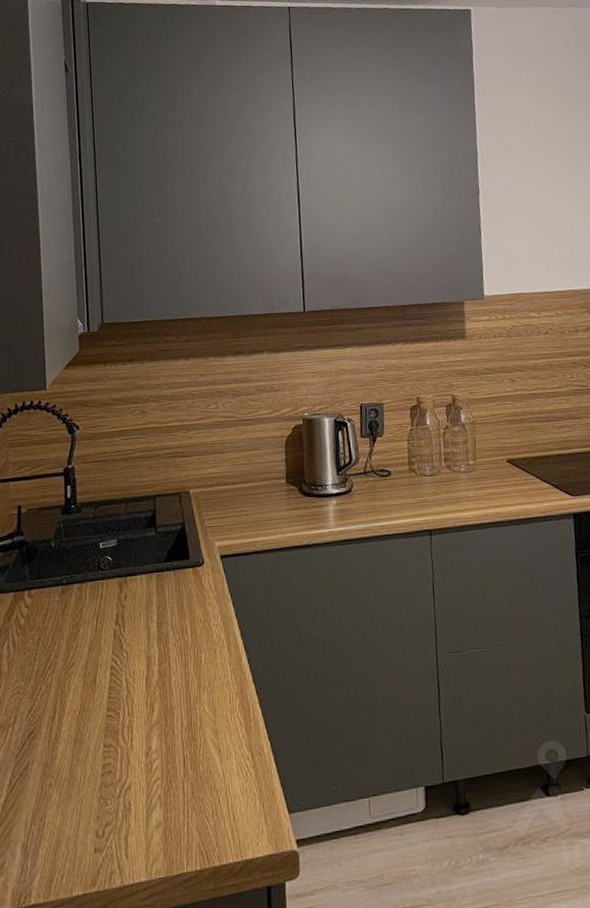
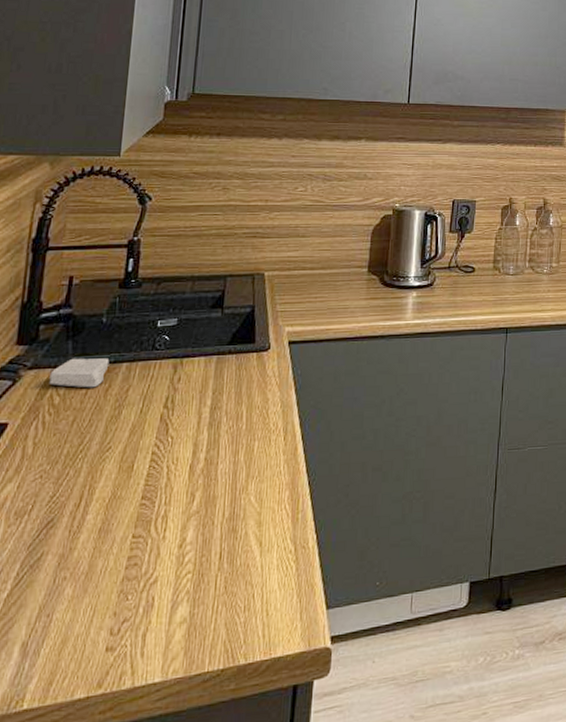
soap bar: none [13,580,63,609] -> present [49,358,110,388]

